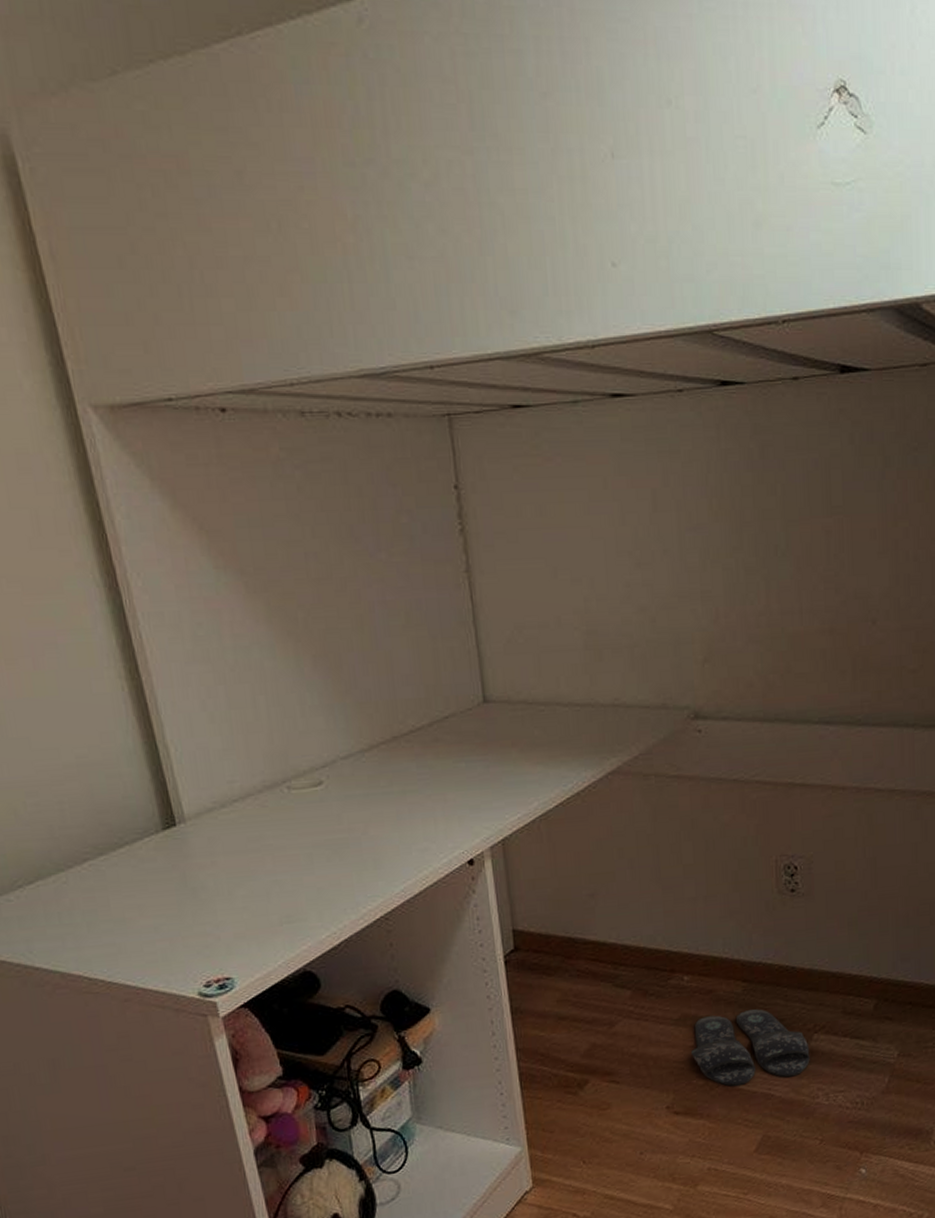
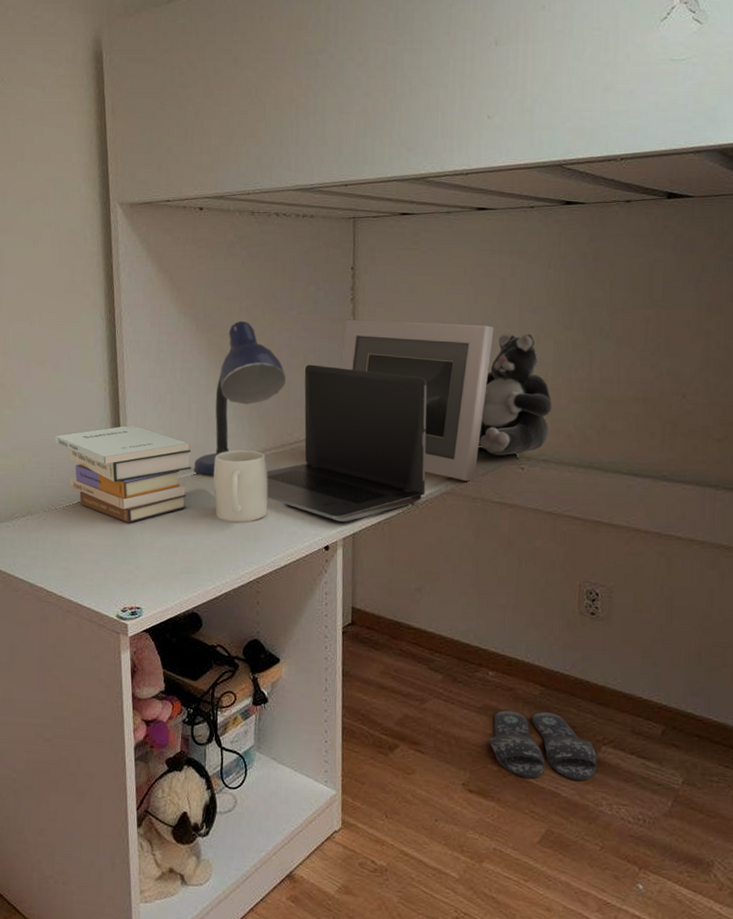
books: none [57,734,274,870] -> present [55,425,192,523]
desk lamp: none [274,571,386,794] -> present [193,320,286,478]
mug: none [302,749,387,847] -> present [213,450,269,522]
laptop computer: none [378,625,587,827] -> present [267,364,427,522]
picture frame: none [455,553,649,756] -> present [340,319,494,482]
plush toy: none [643,560,728,718] -> present [478,332,553,456]

